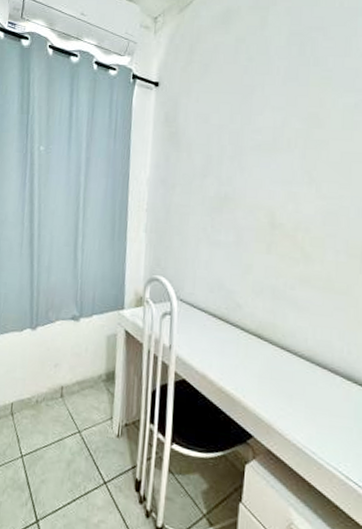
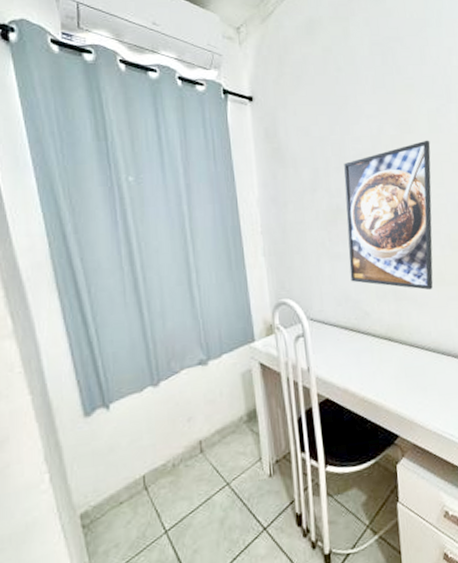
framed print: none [227,136,341,296] -> present [344,140,434,291]

